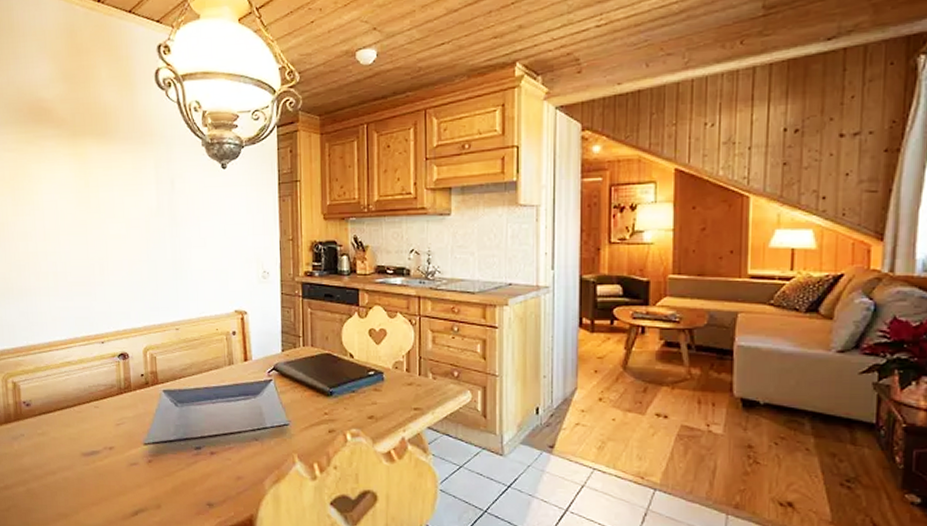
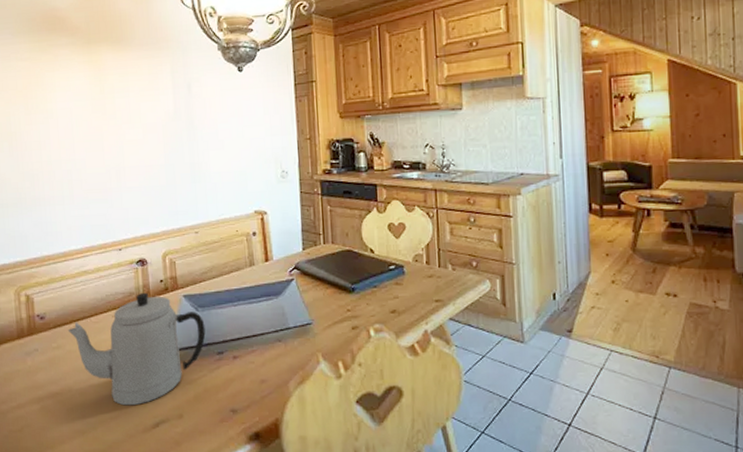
teapot: none [52,385,184,494] -> present [67,292,206,406]

